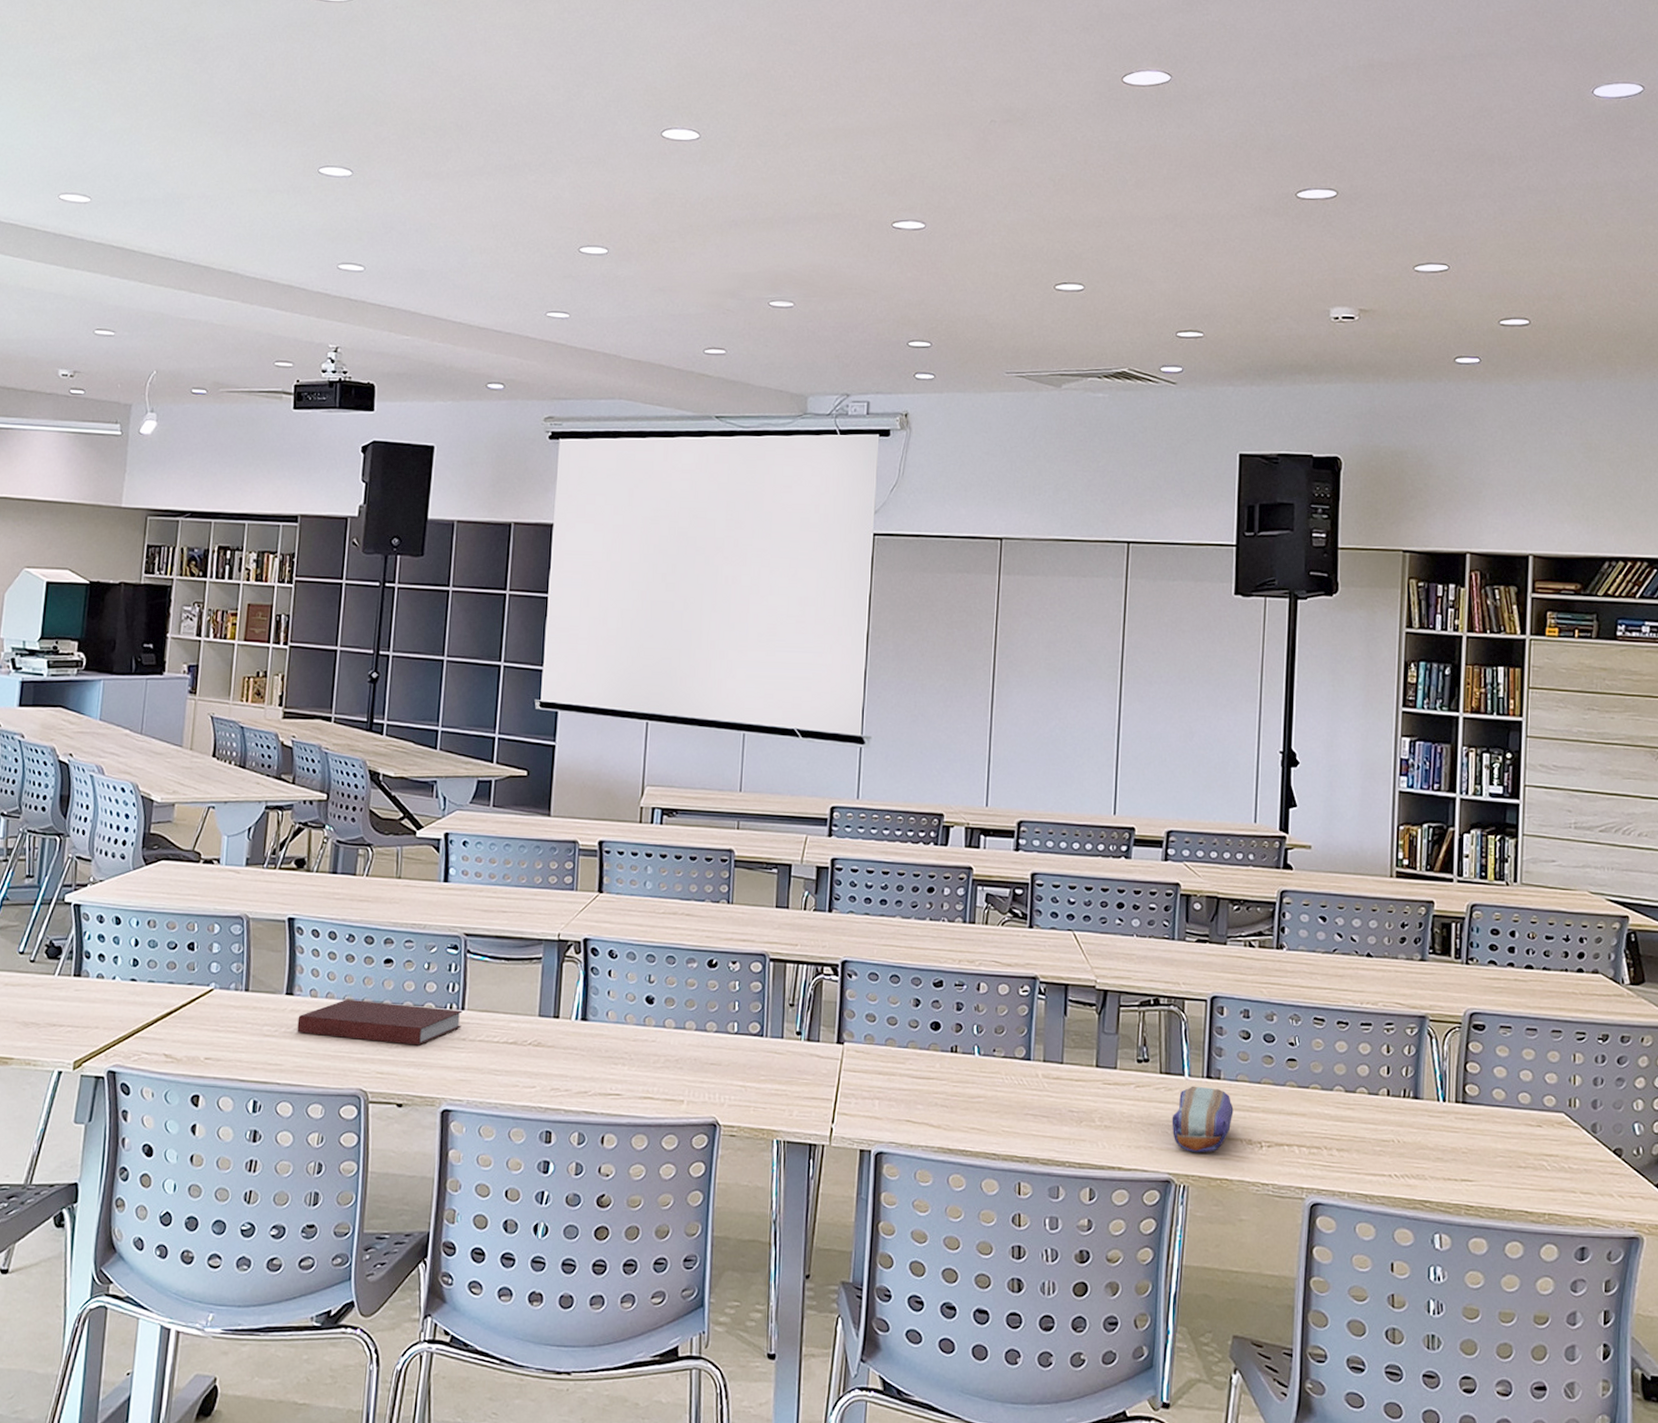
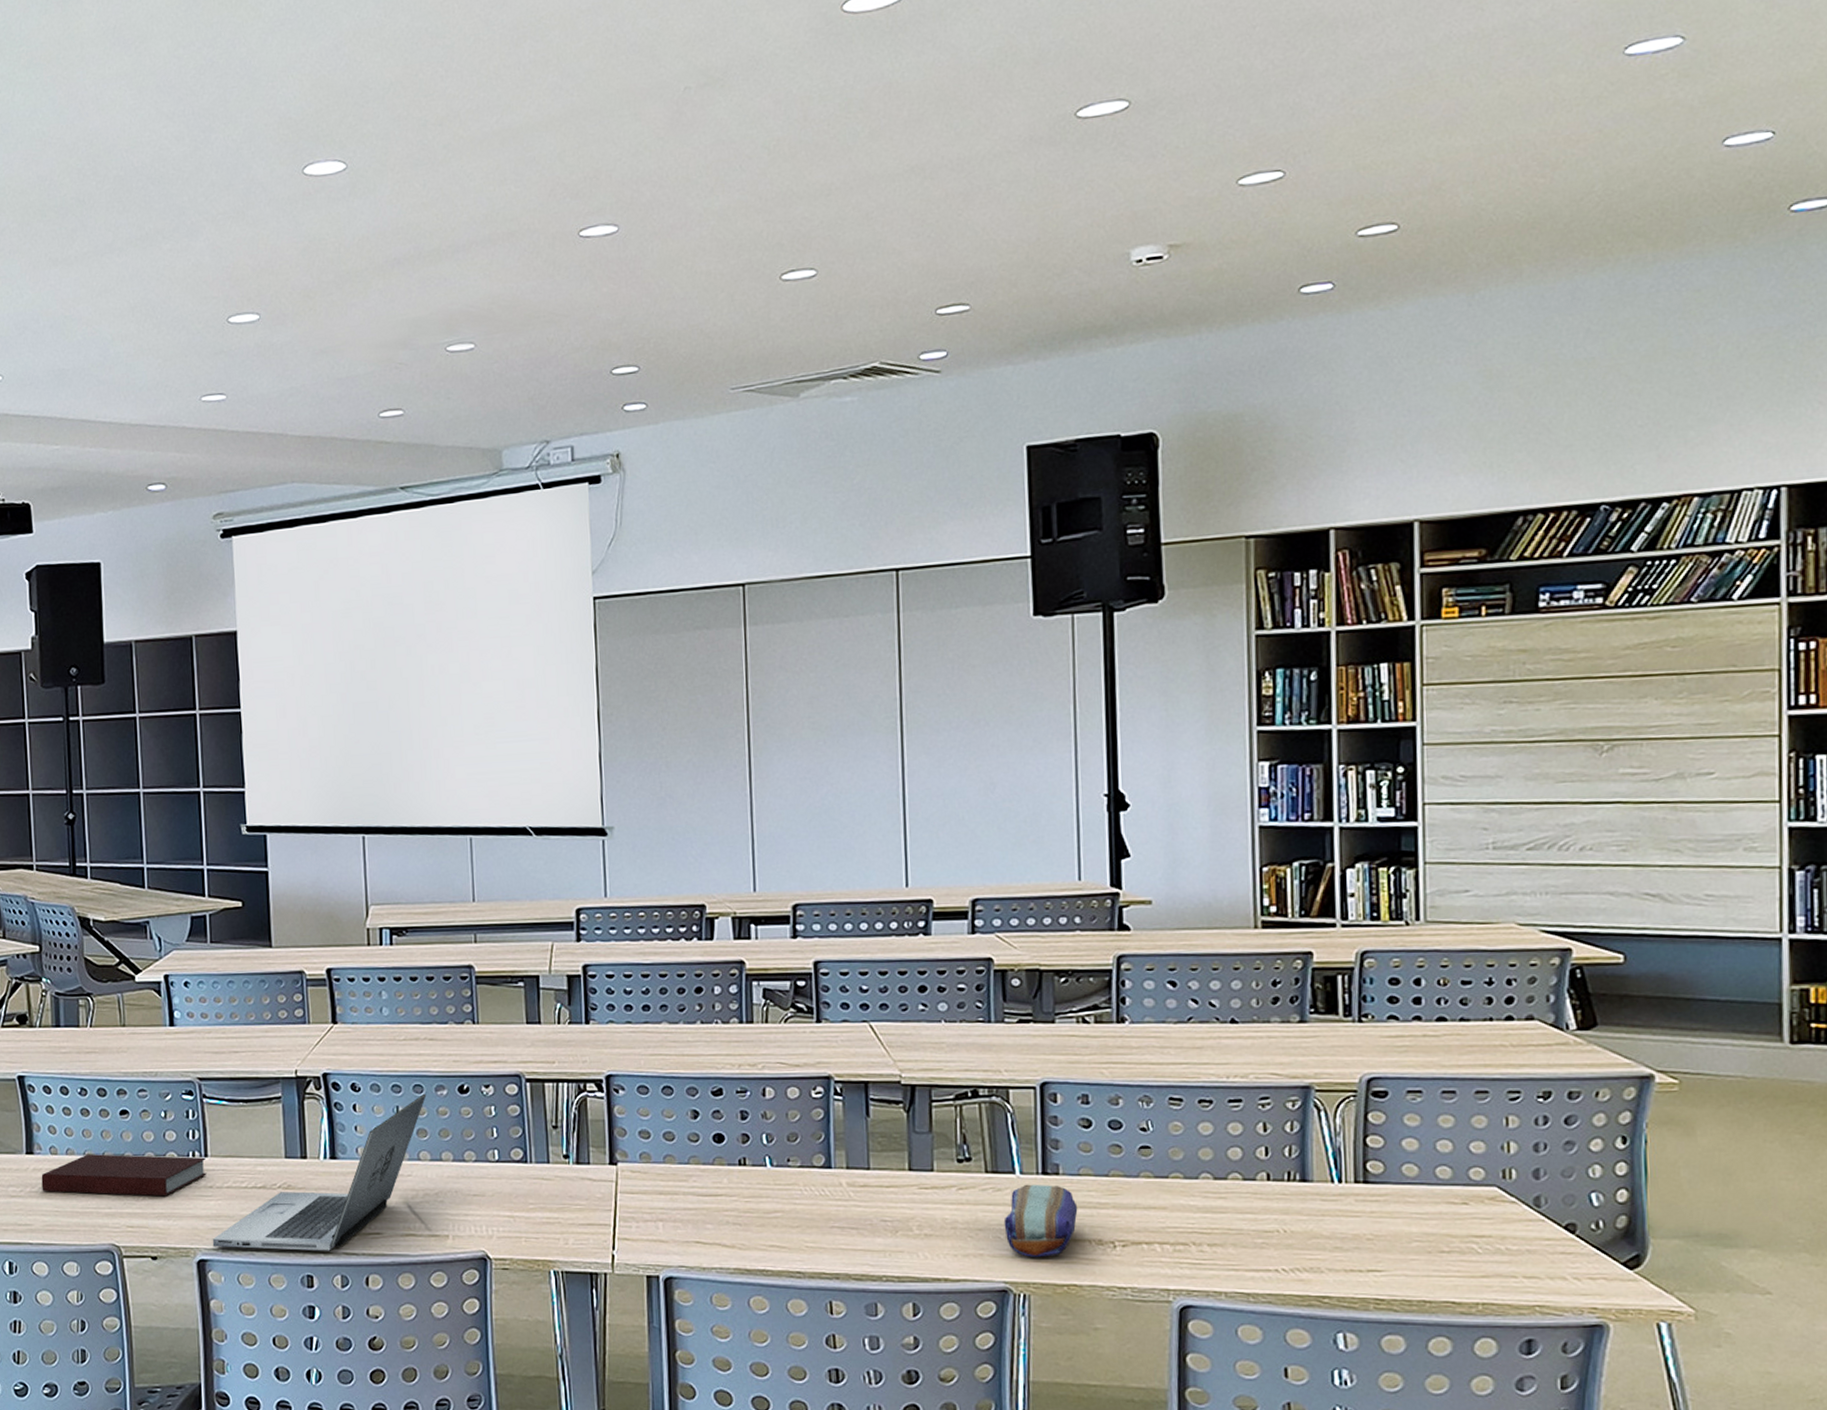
laptop: none [458,964,678,1109] -> present [212,1093,427,1251]

